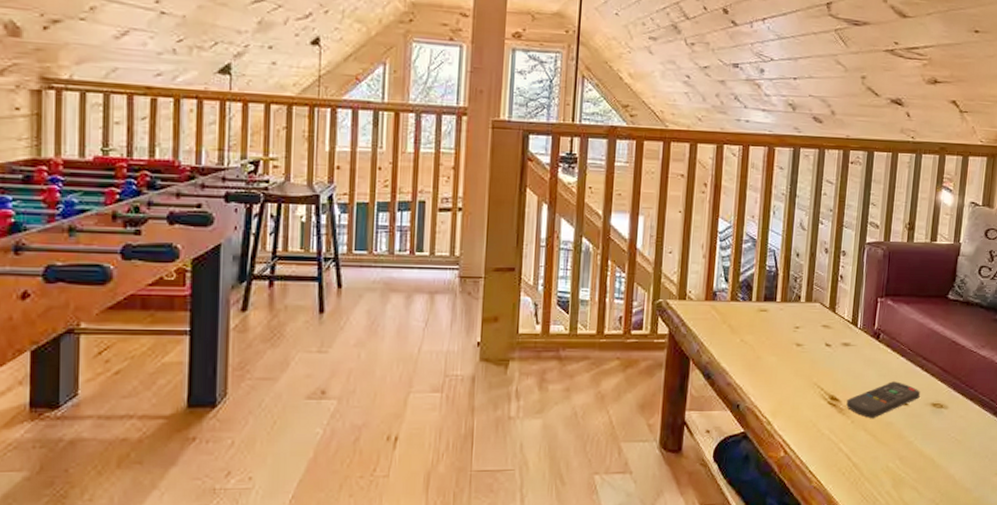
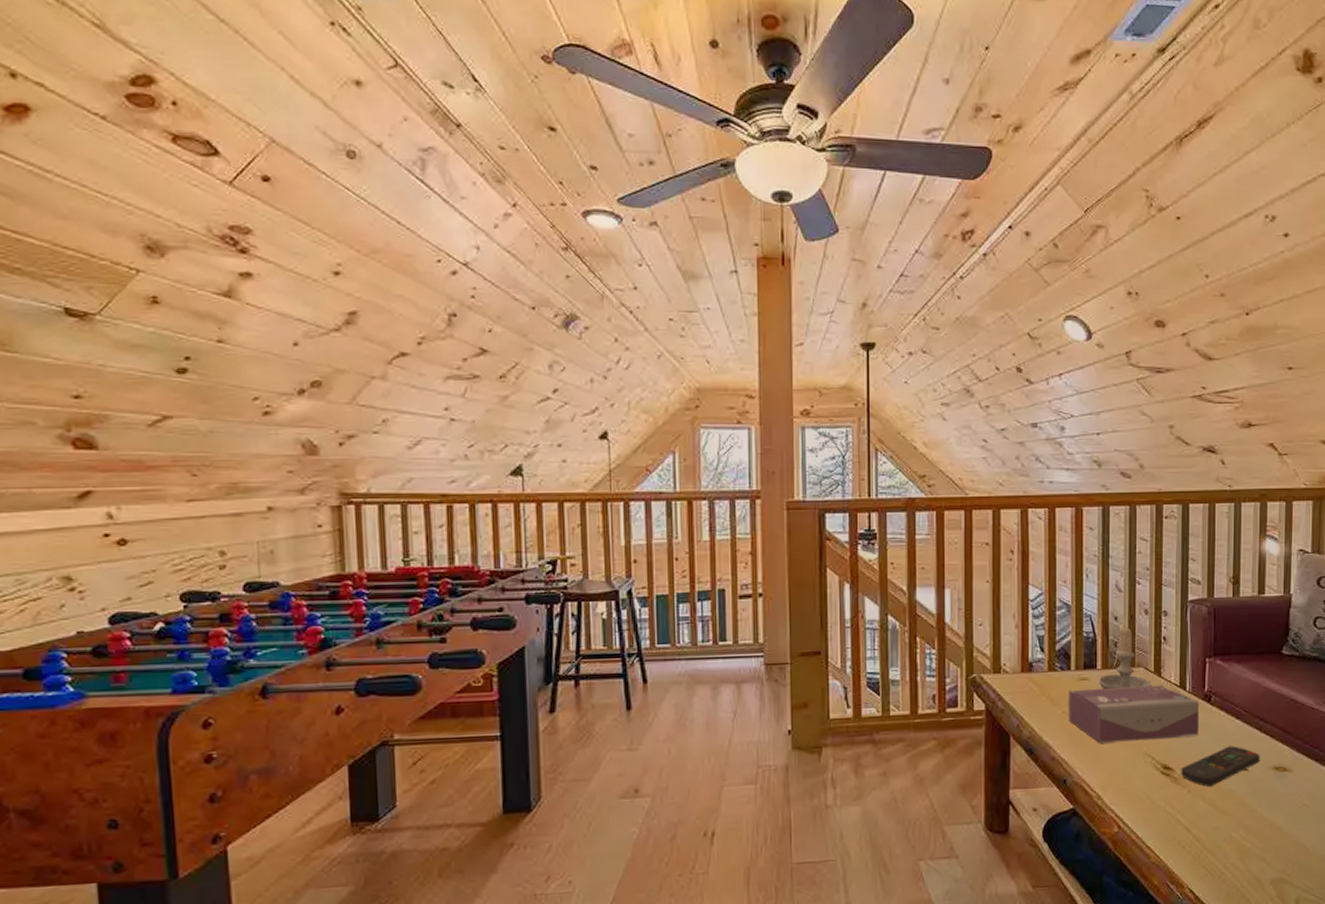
tissue box: none [746,320,868,372] -> present [1068,685,1200,743]
candle: none [777,261,827,322] -> present [1099,624,1152,689]

